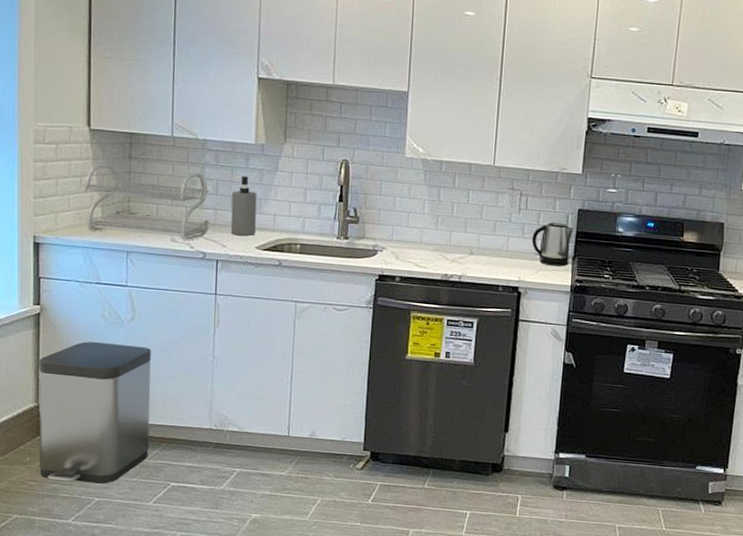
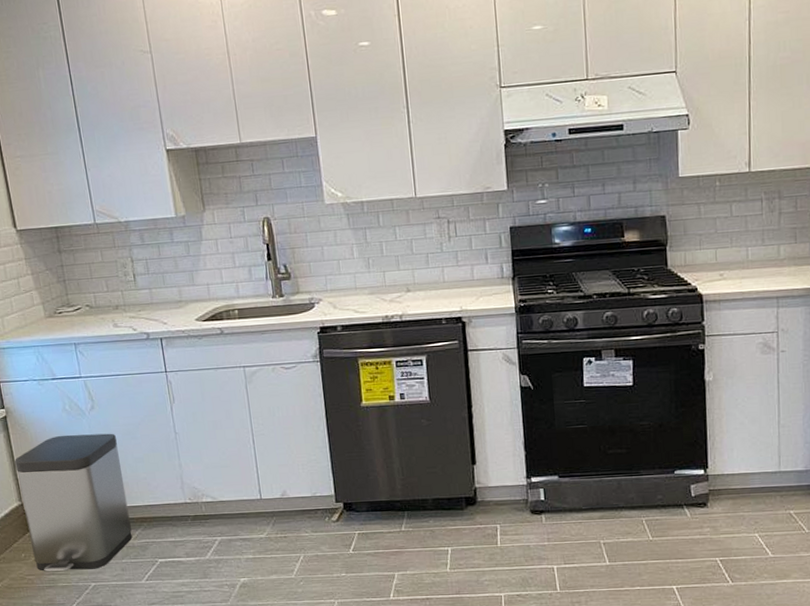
dish rack: present [83,163,211,242] -> none [21,255,148,331]
soap dispenser: present [230,175,257,236] -> none [158,250,193,311]
kettle: present [532,221,574,267] -> none [467,243,509,291]

